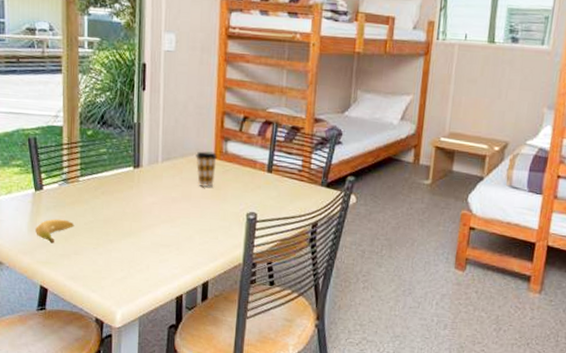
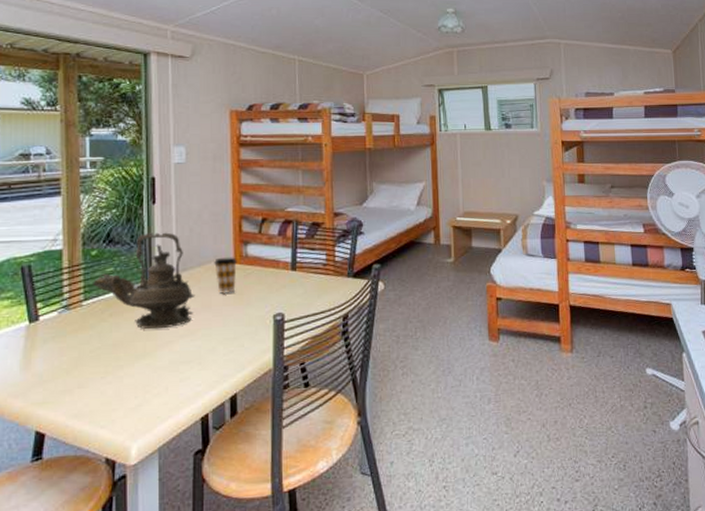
banana: present [34,218,74,244] -> none [28,350,76,380]
teapot: none [88,119,177,212] -> present [93,232,195,330]

